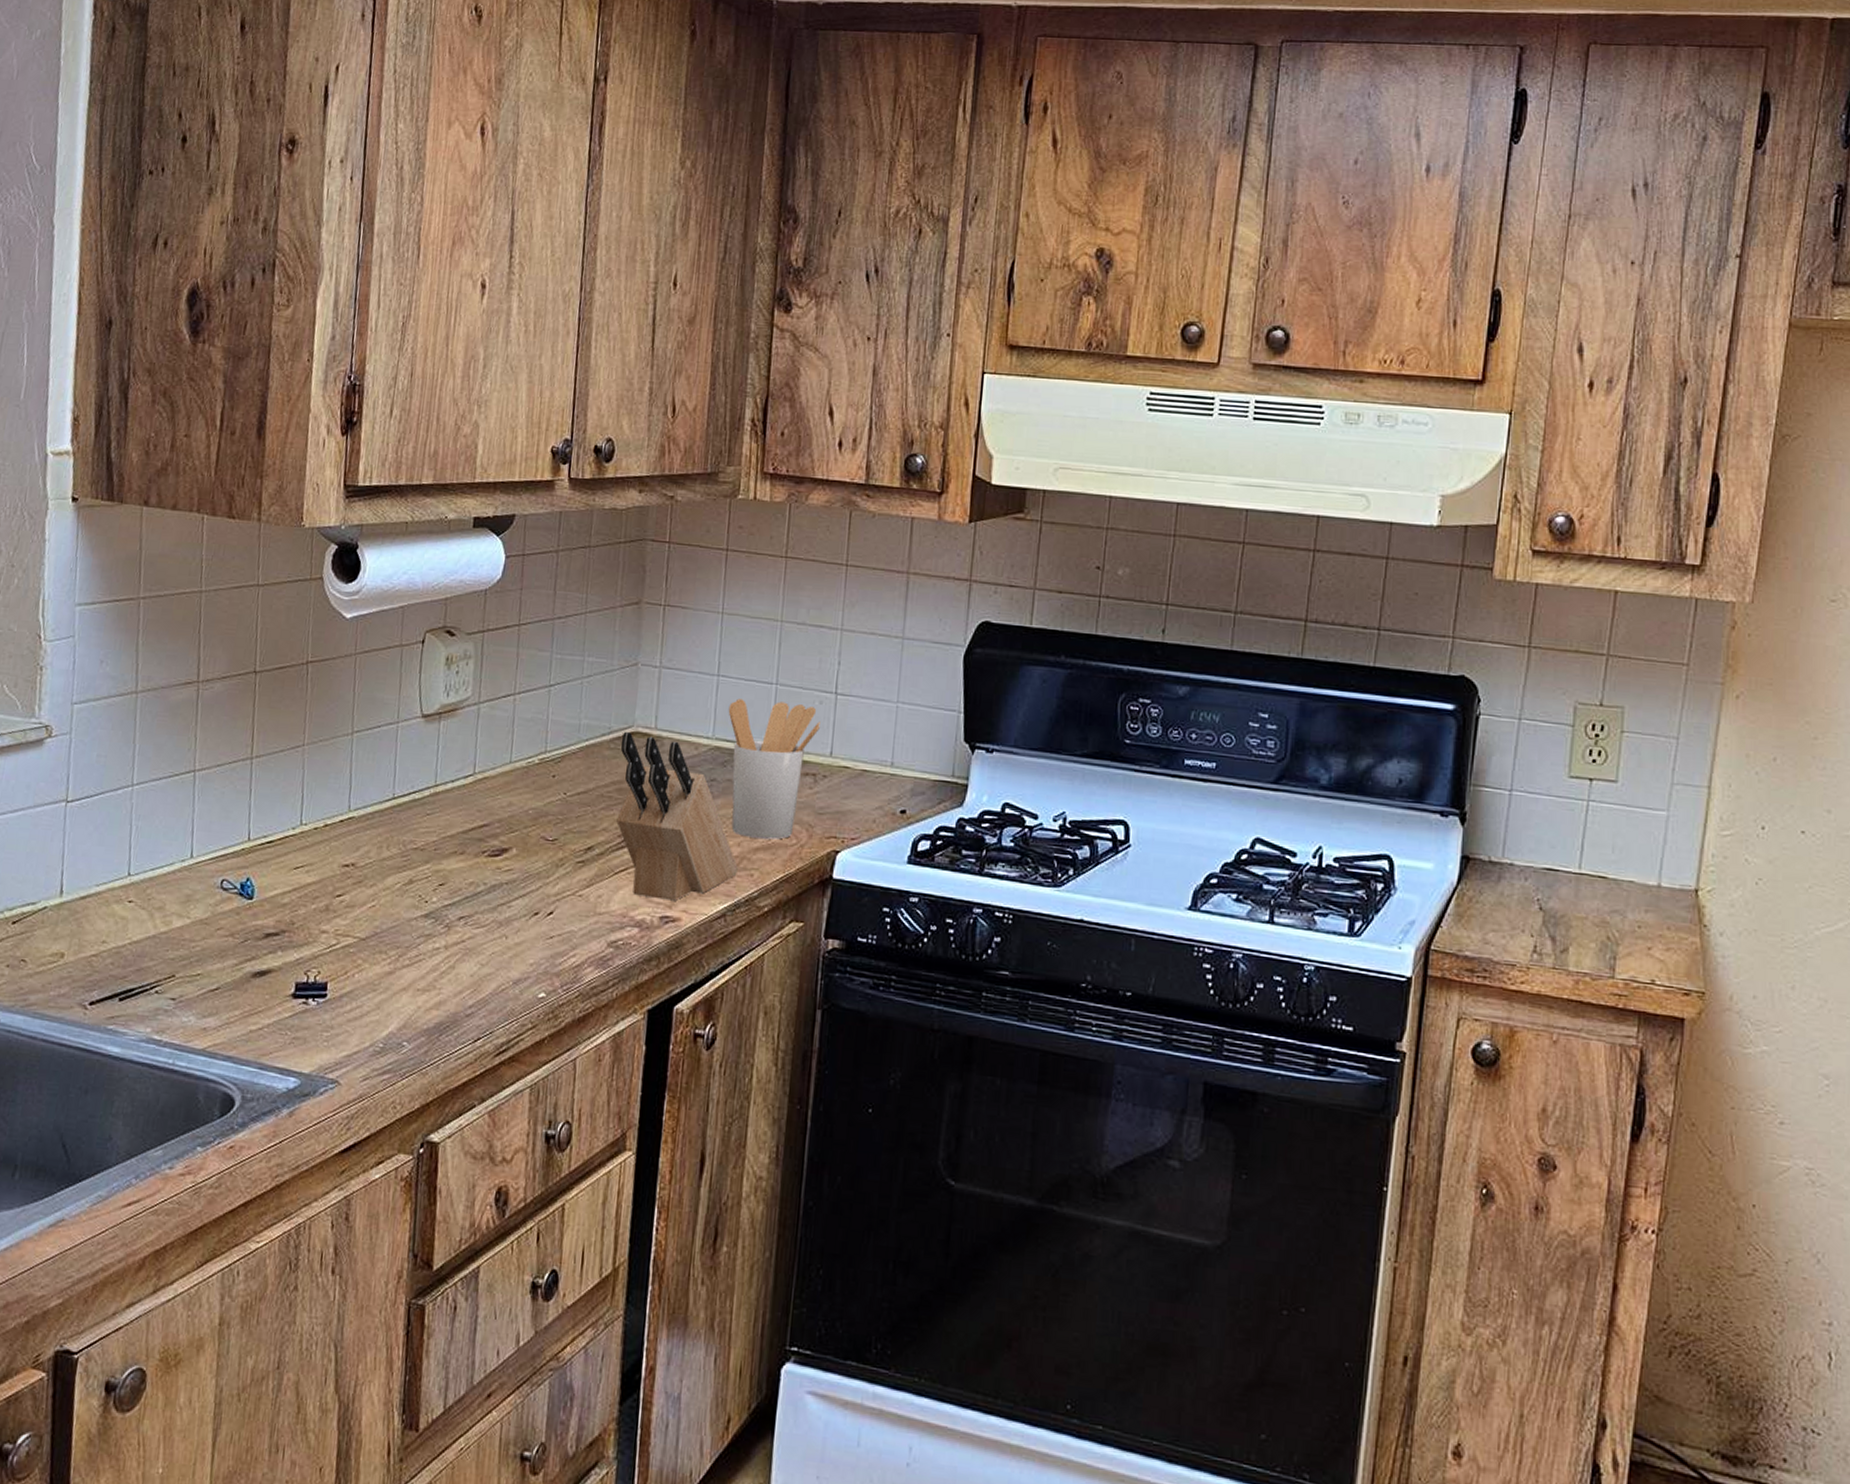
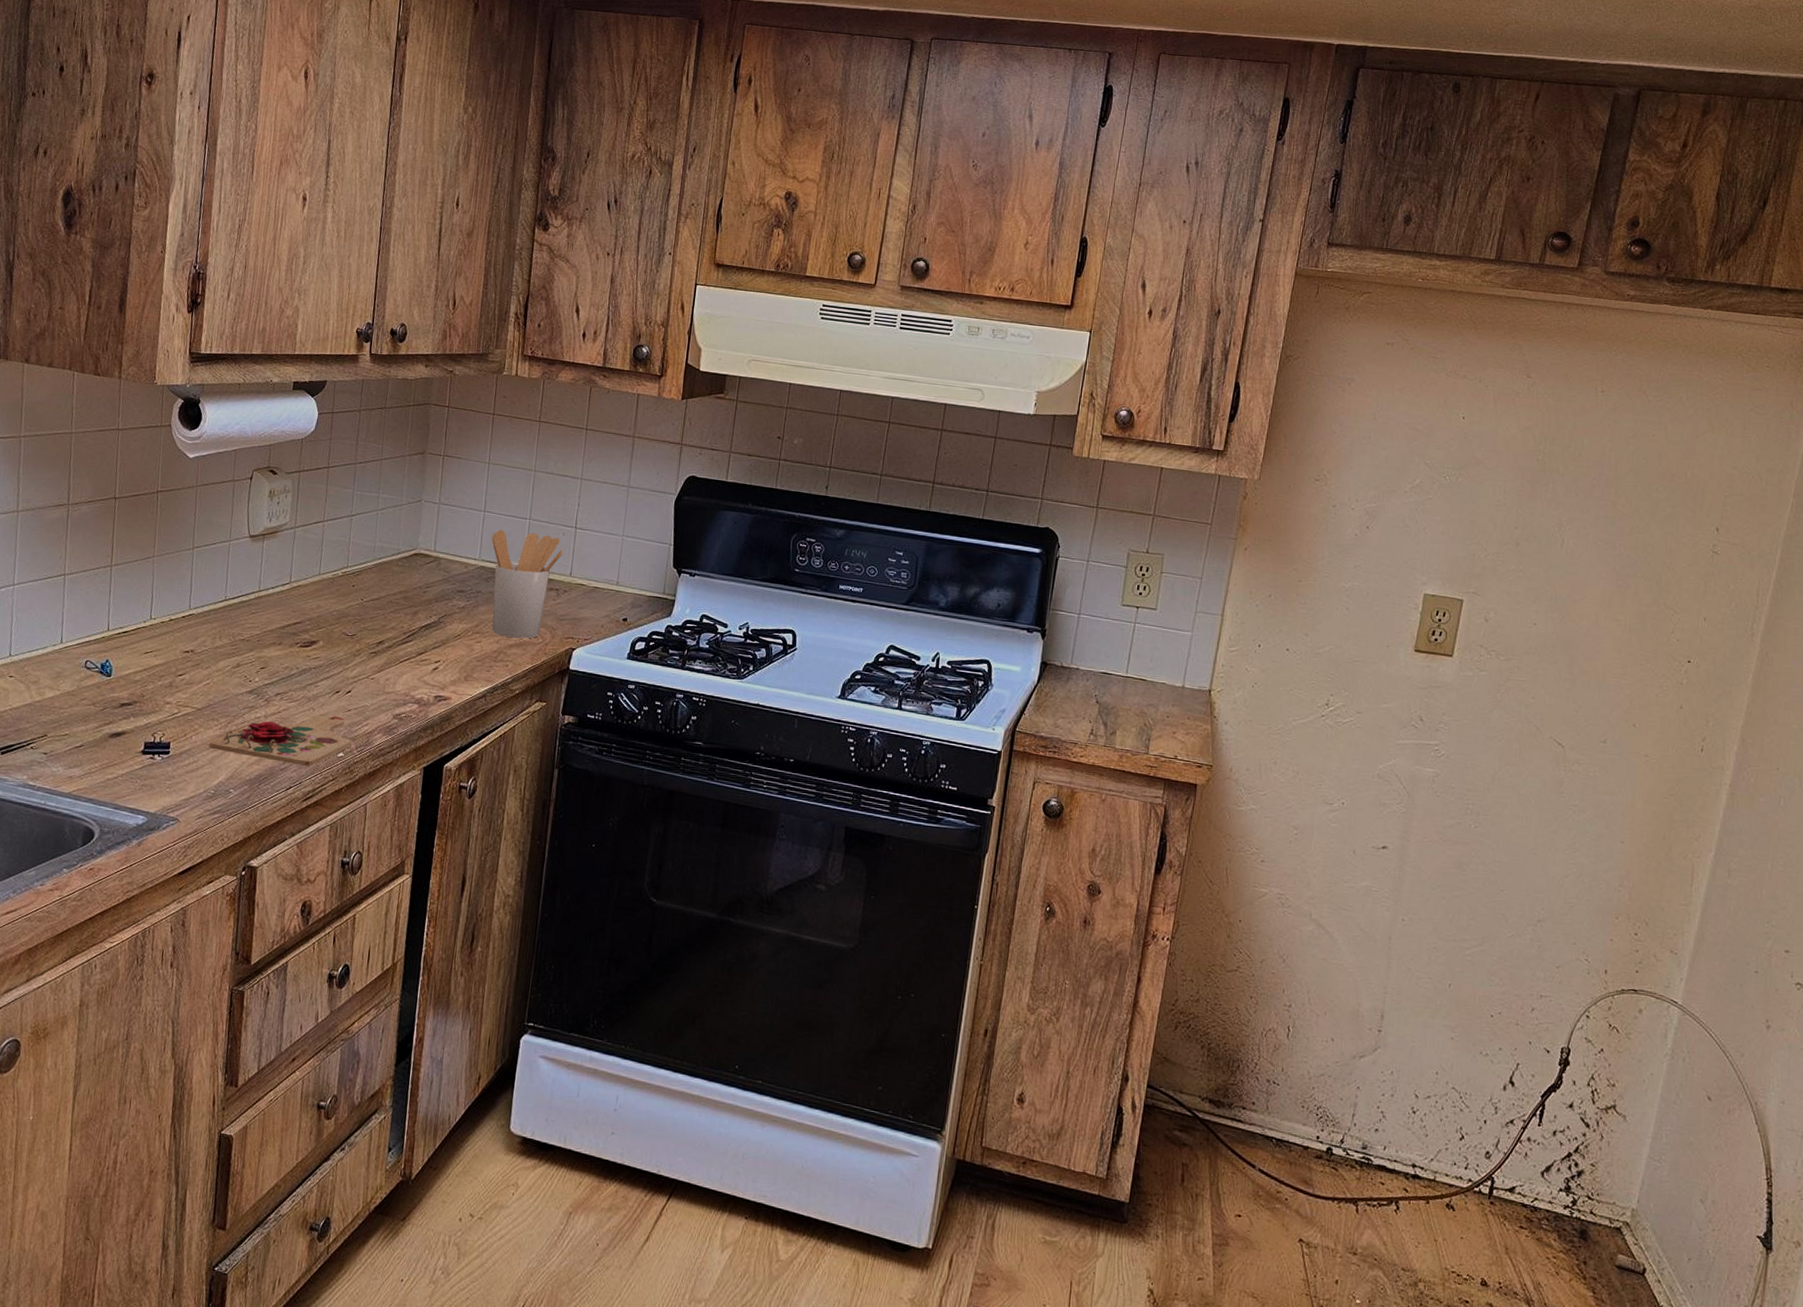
cutting board: none [375,943,555,1012] -> present [208,715,352,767]
knife block: present [616,731,739,901] -> none [402,552,497,684]

